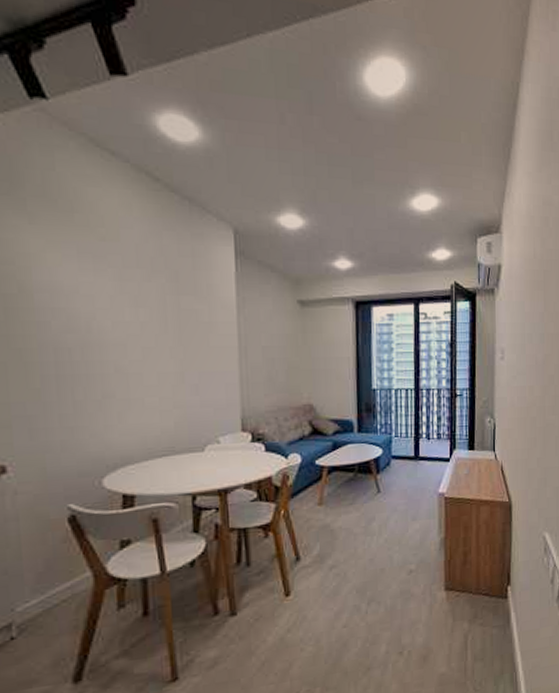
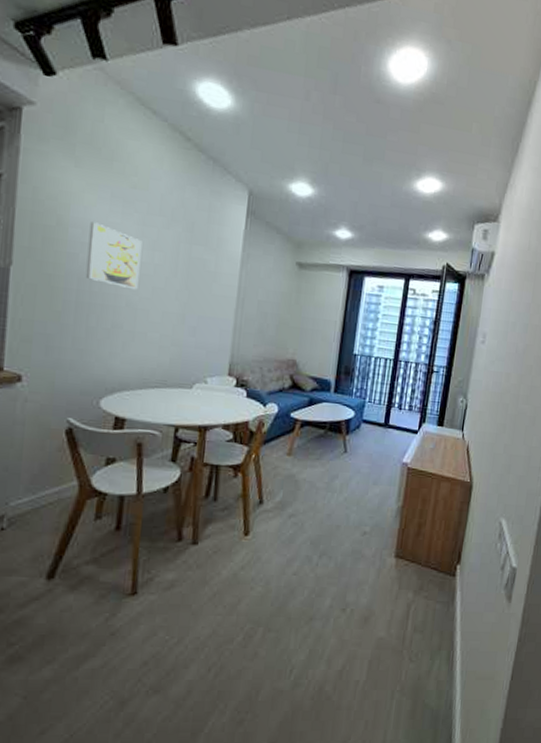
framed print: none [58,284,126,353] -> present [85,222,142,290]

